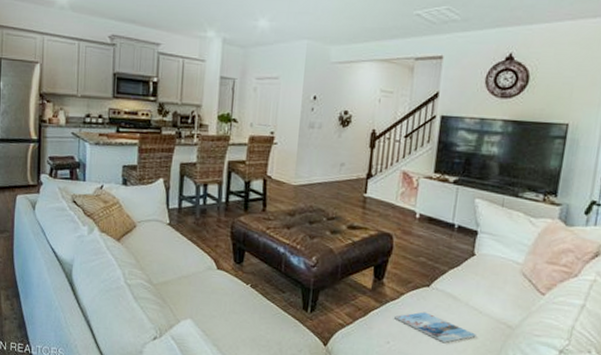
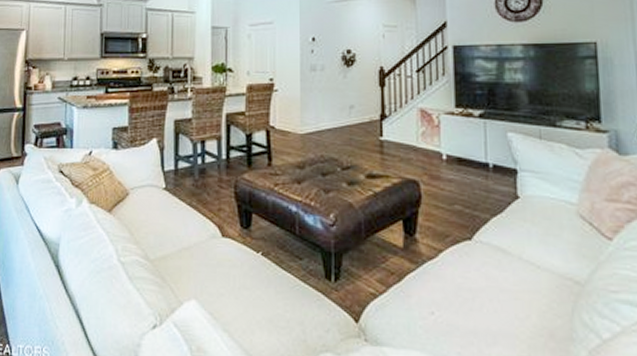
magazine: present [394,312,476,343] -> none [436,271,539,310]

